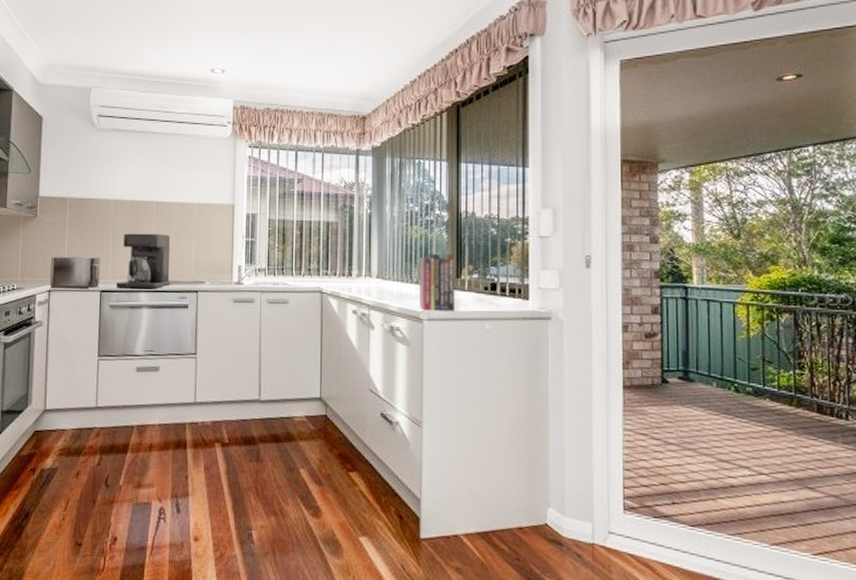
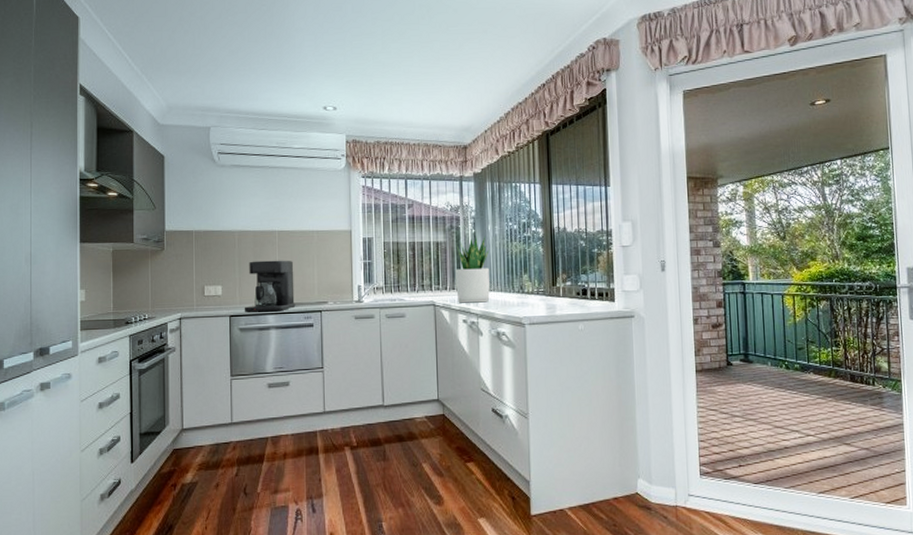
toaster: present [49,257,100,289] -> none [179,285,228,316]
planter: none [346,217,386,292] -> present [455,236,490,303]
books: present [420,253,456,311] -> none [520,264,553,316]

